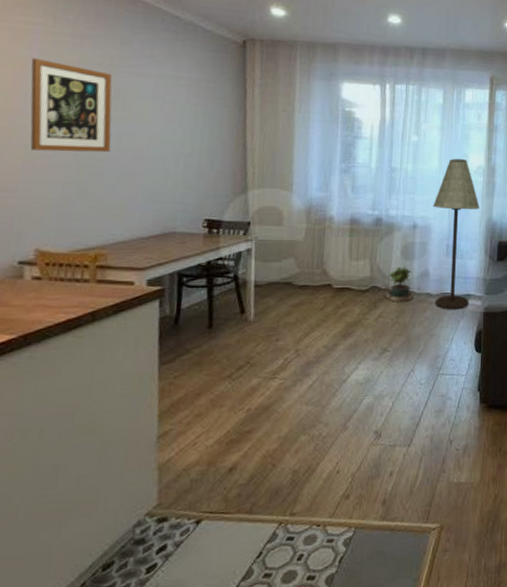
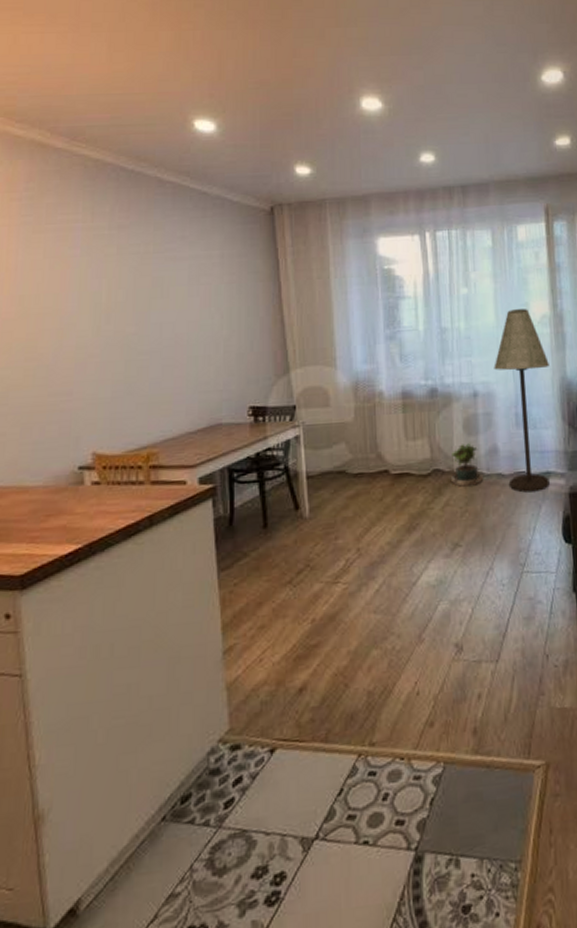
wall art: present [30,58,112,153] -> none [75,256,153,350]

